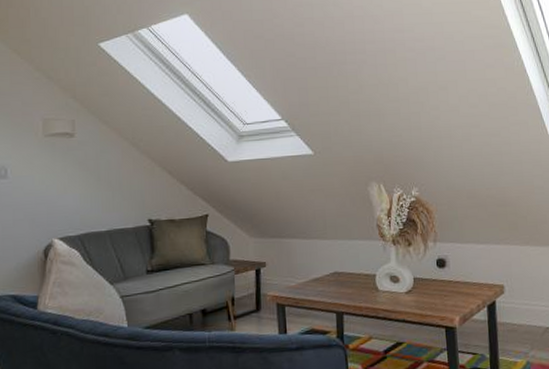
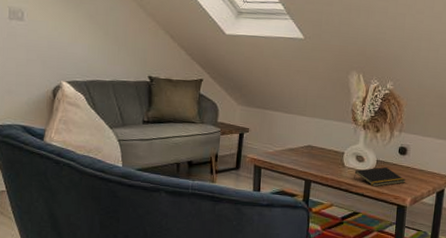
notepad: none [390,285,450,310] -> present [354,167,406,187]

